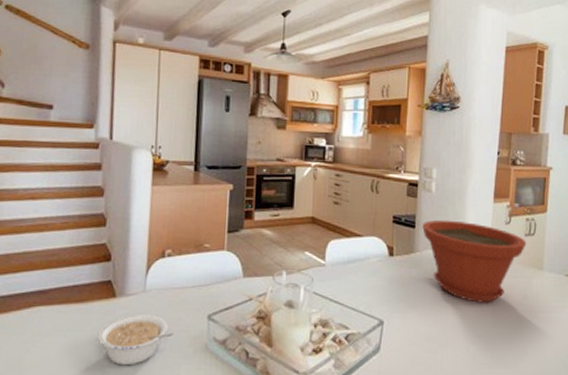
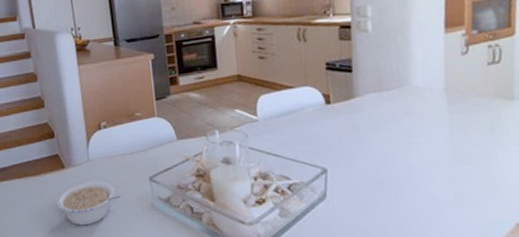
plant pot: present [422,219,527,303] -> none [360,58,491,142]

